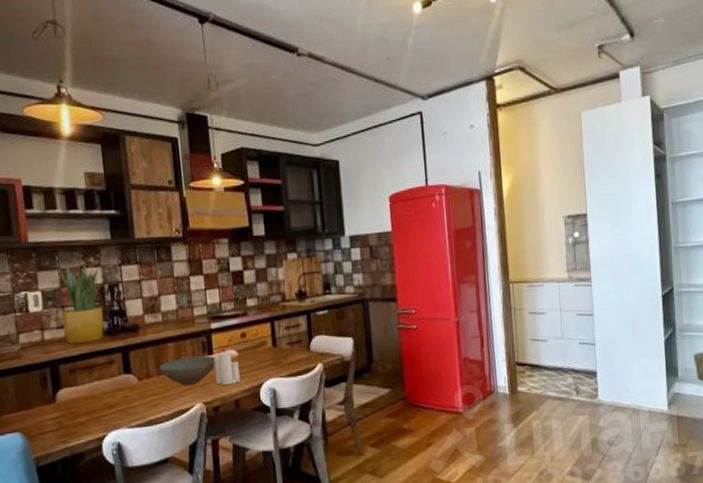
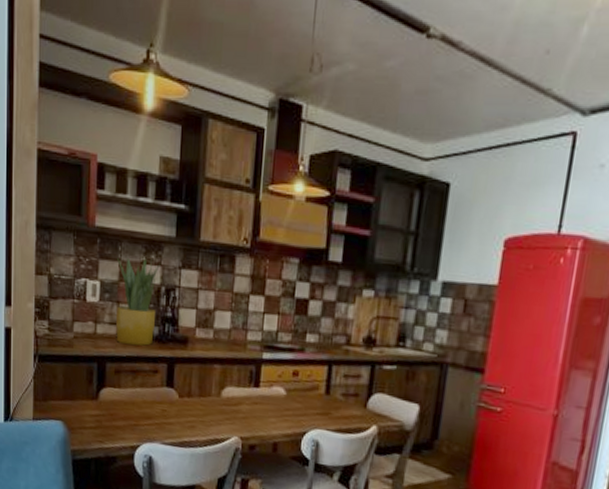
bowl: present [160,355,216,386] -> none [202,383,262,416]
candle: present [213,351,240,386] -> none [256,386,284,426]

